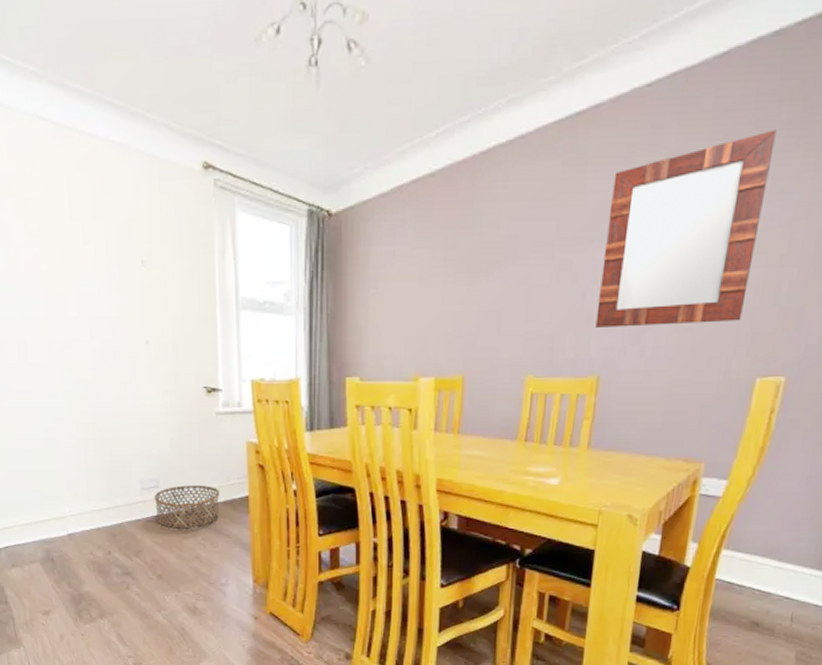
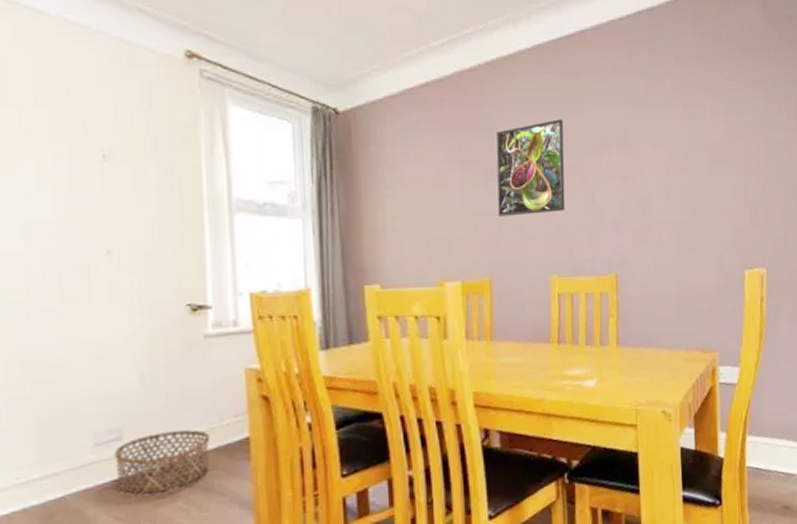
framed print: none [477,210,560,315] -> present [495,119,566,217]
home mirror: present [595,130,777,328] -> none [604,63,724,227]

